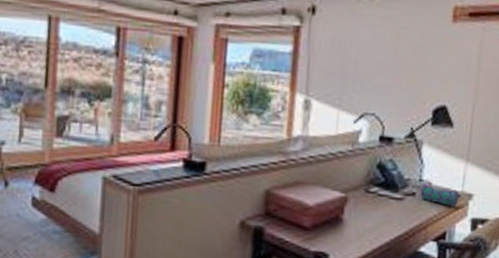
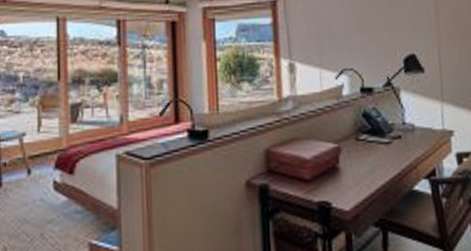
pencil case: present [420,183,461,206] -> none [405,126,443,144]

